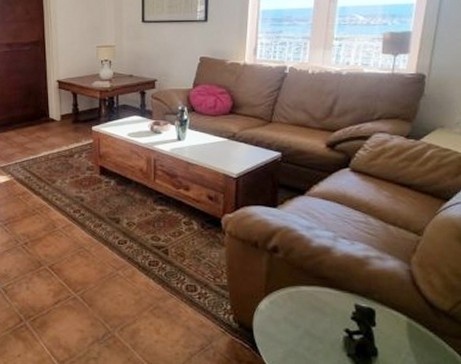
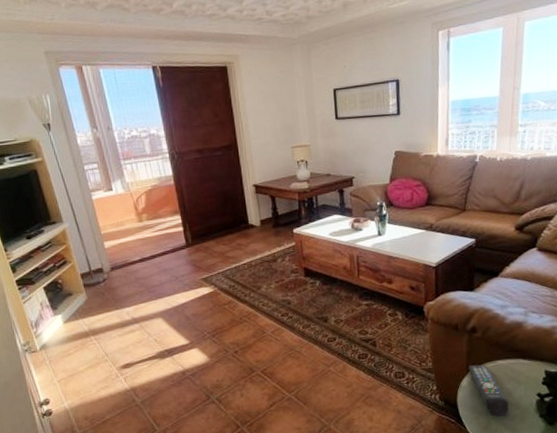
remote control: none [267,288,311,349] -> present [468,364,509,417]

